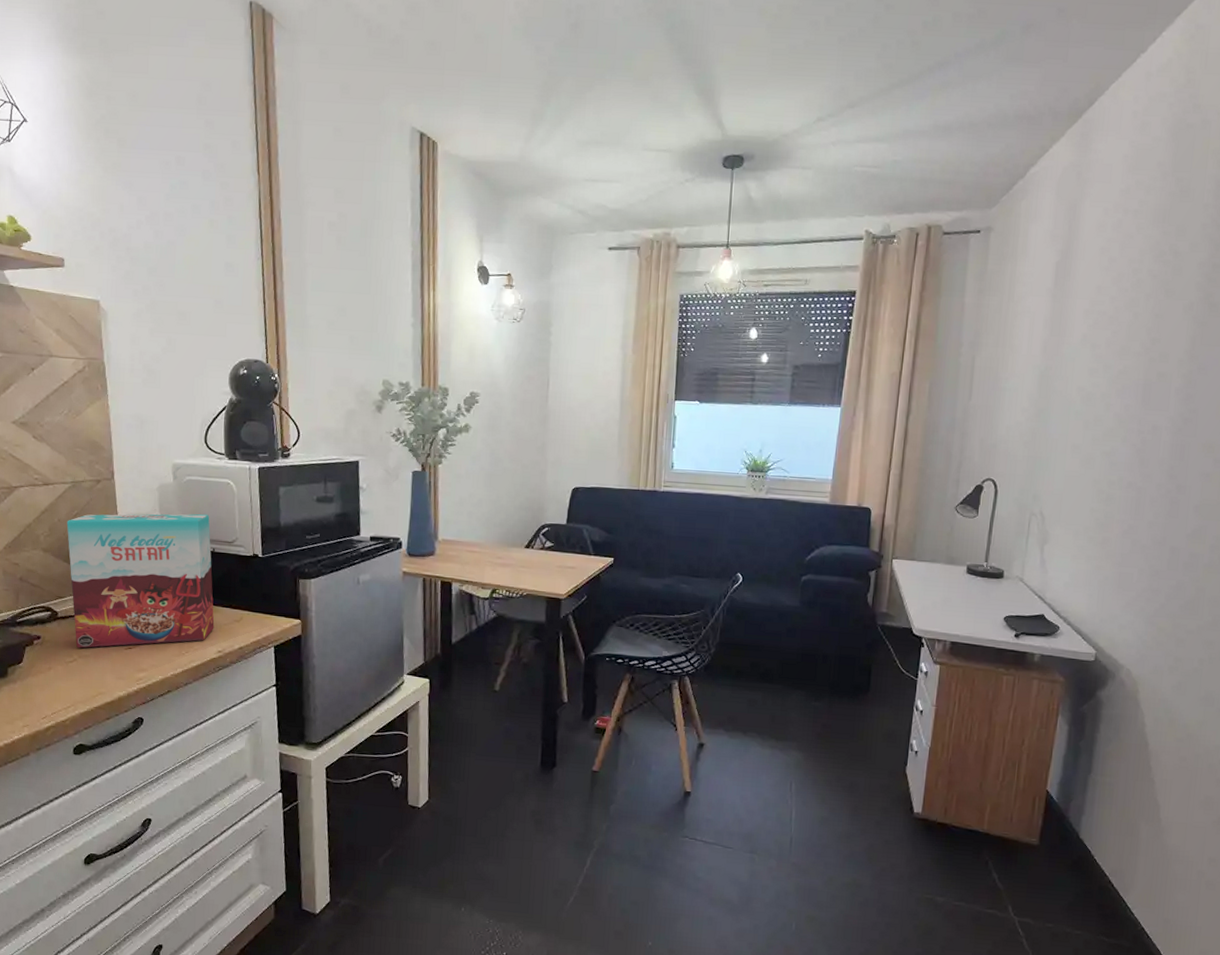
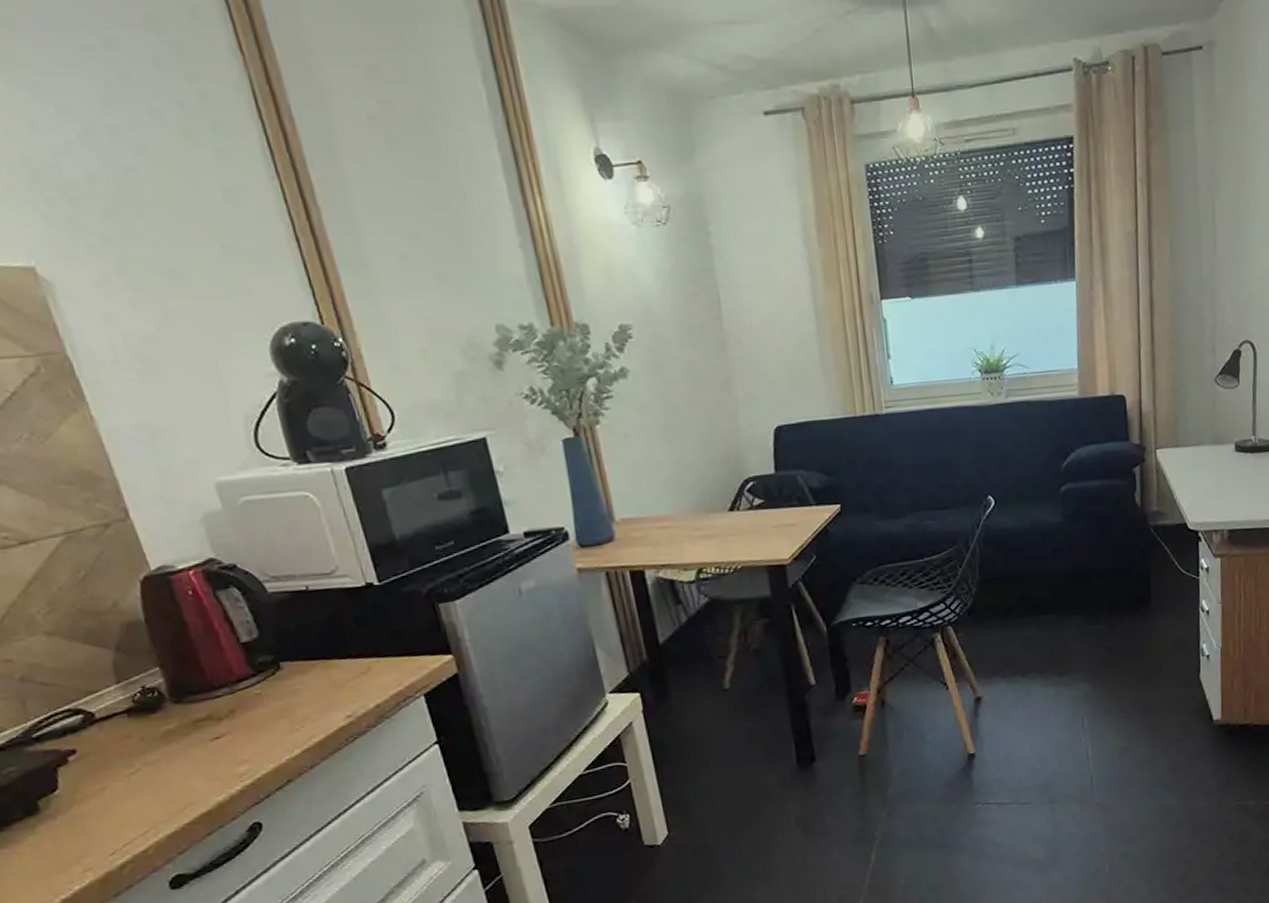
cereal box: present [66,513,215,649] -> none [72,542,334,754]

